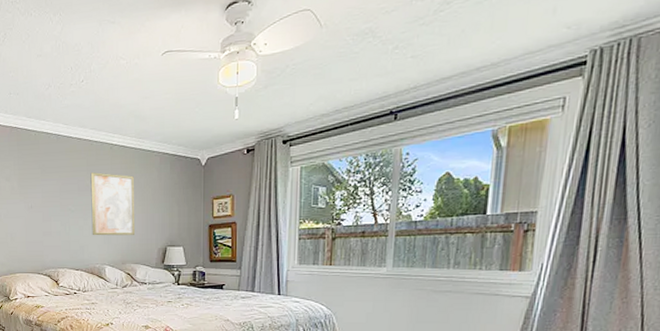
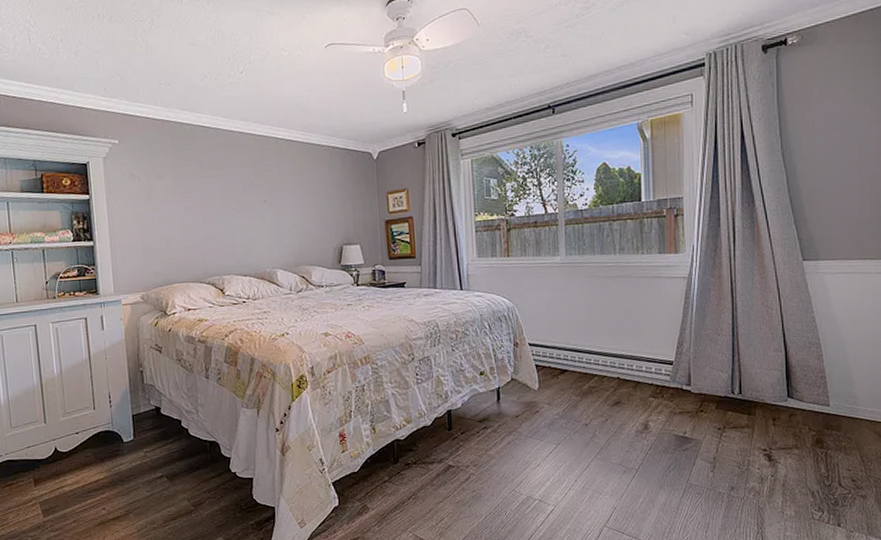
wall art: present [90,172,134,236] -> none [255,168,307,237]

